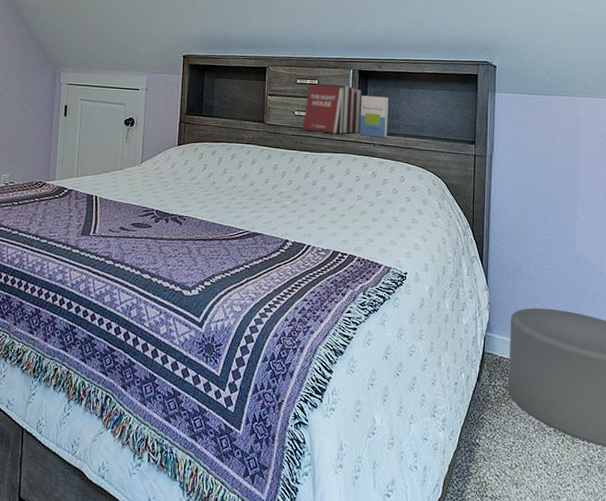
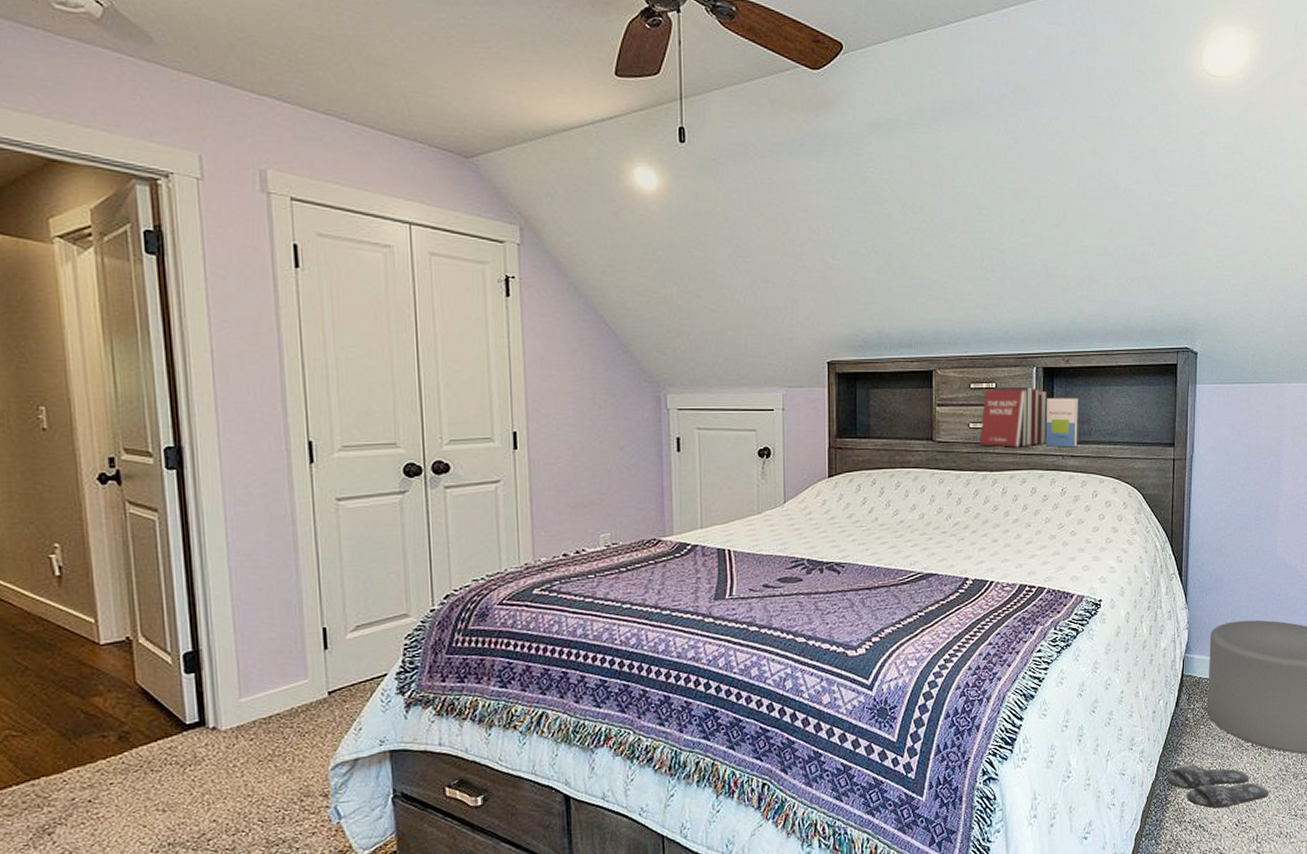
slippers: none [468,440,574,489] -> present [1167,764,1269,808]

